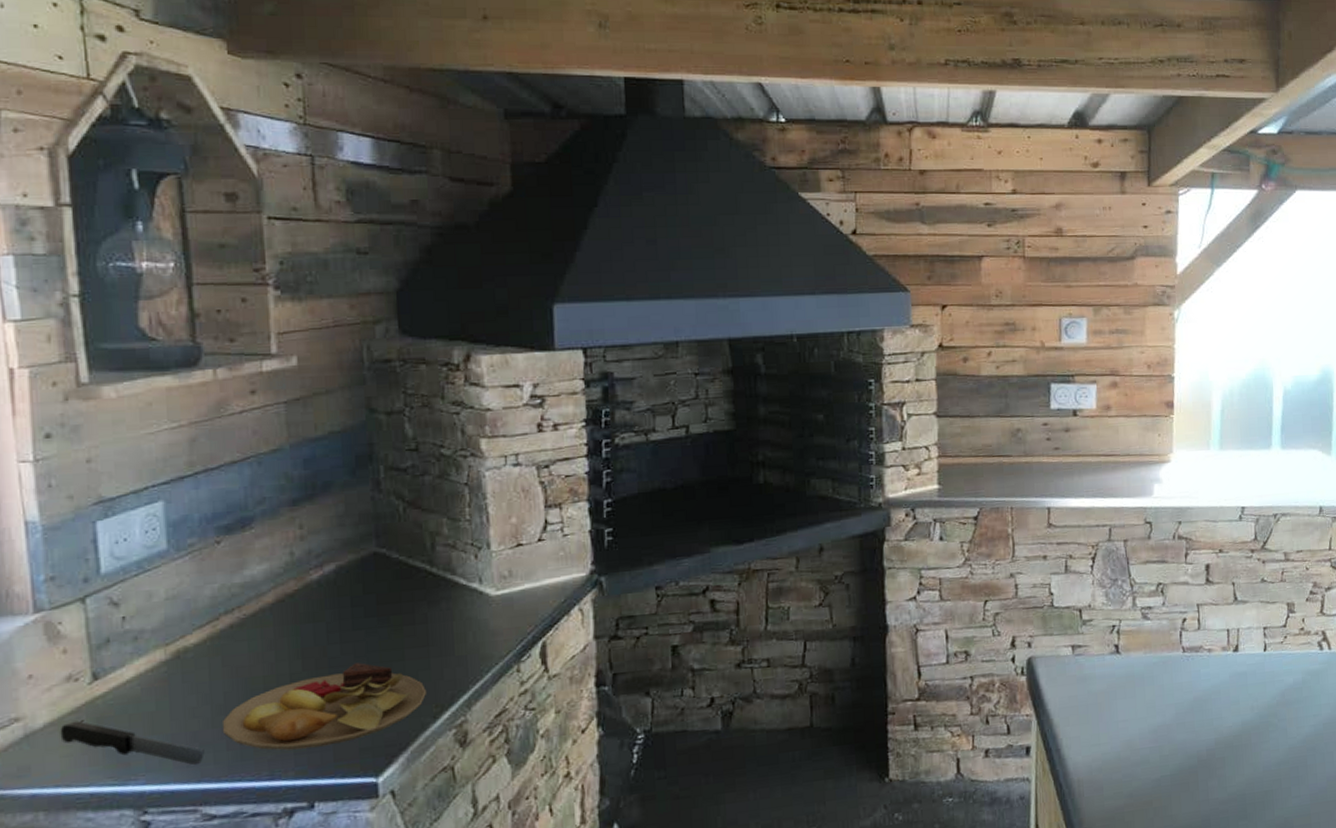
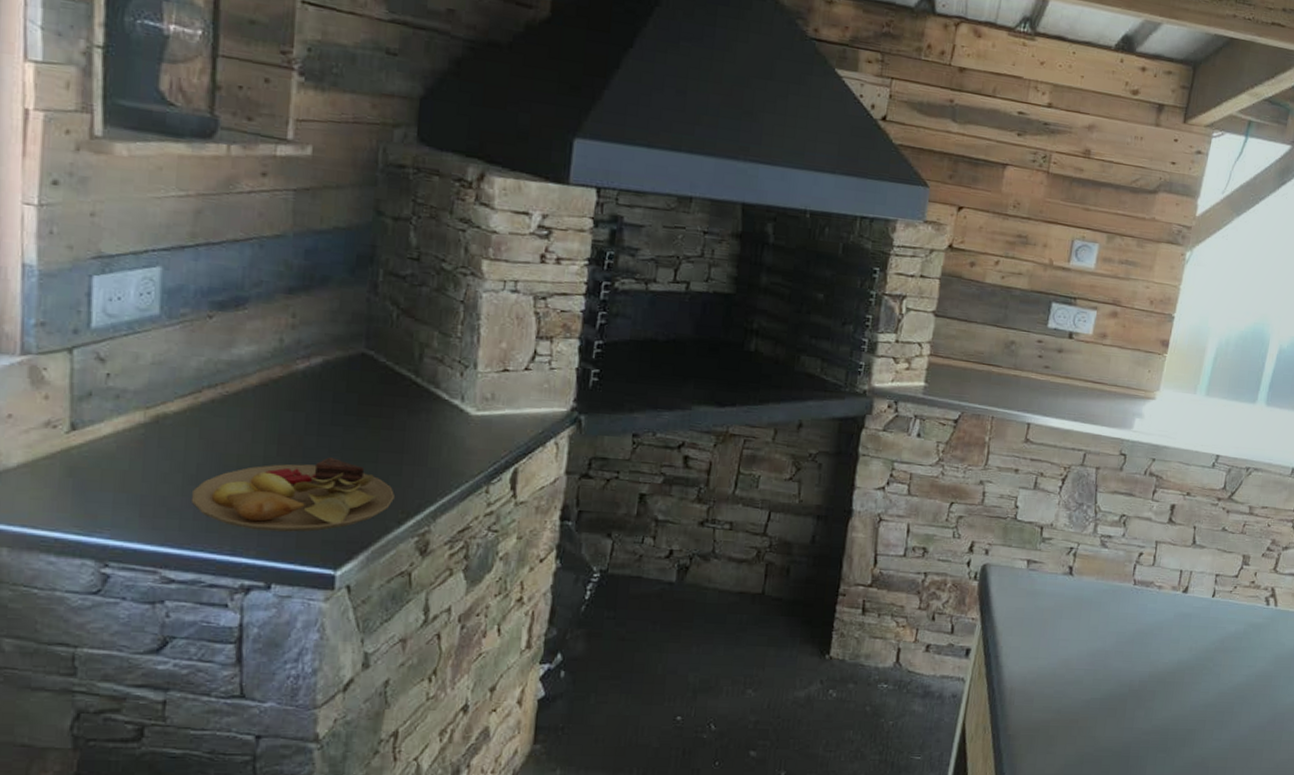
kitchen knife: present [60,721,205,766] -> none [32,466,171,529]

